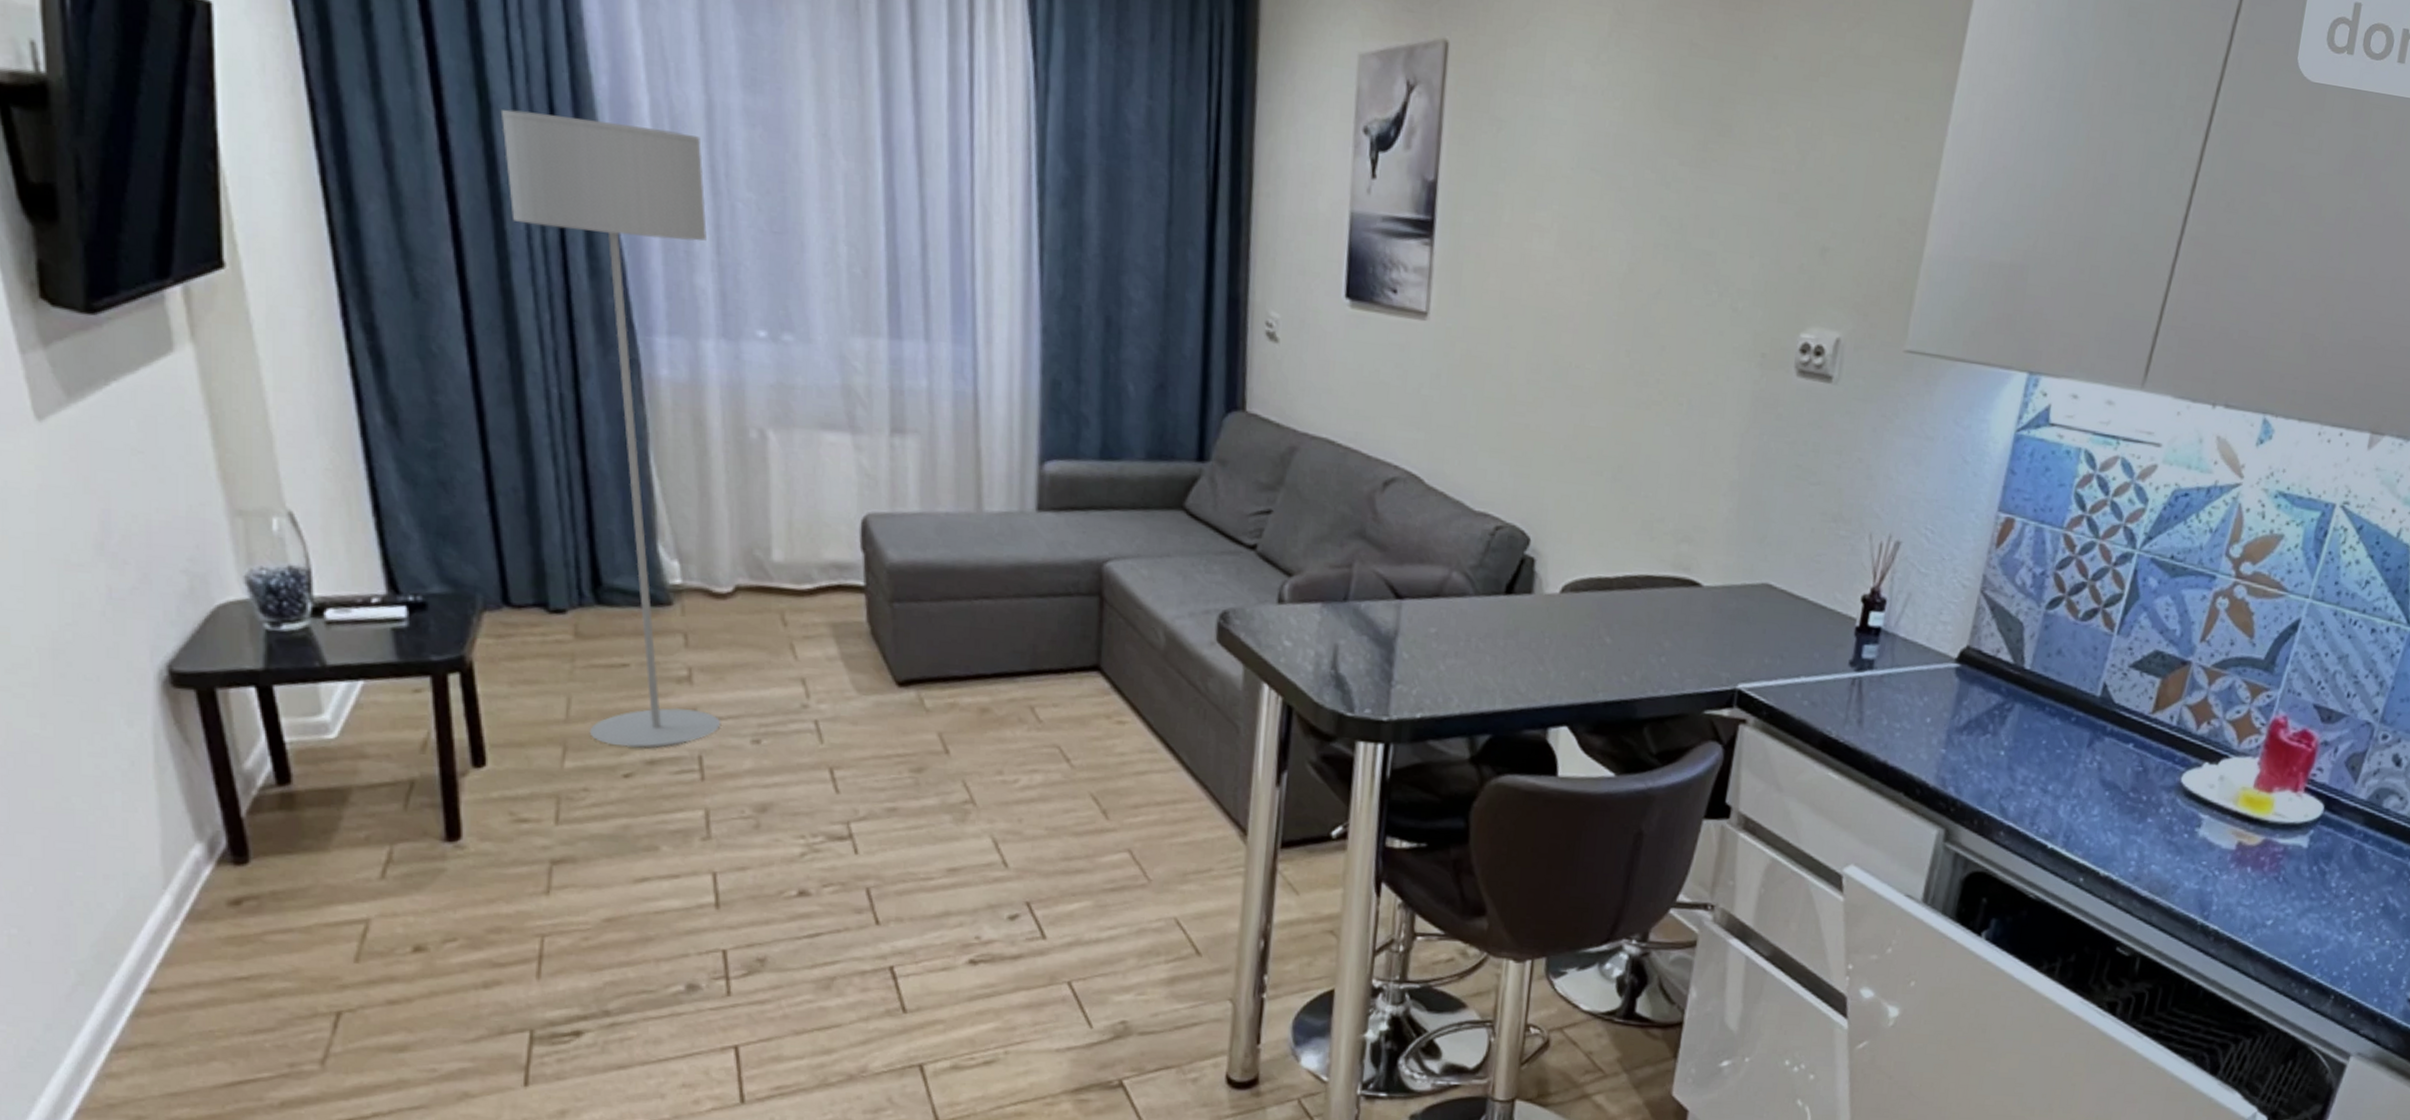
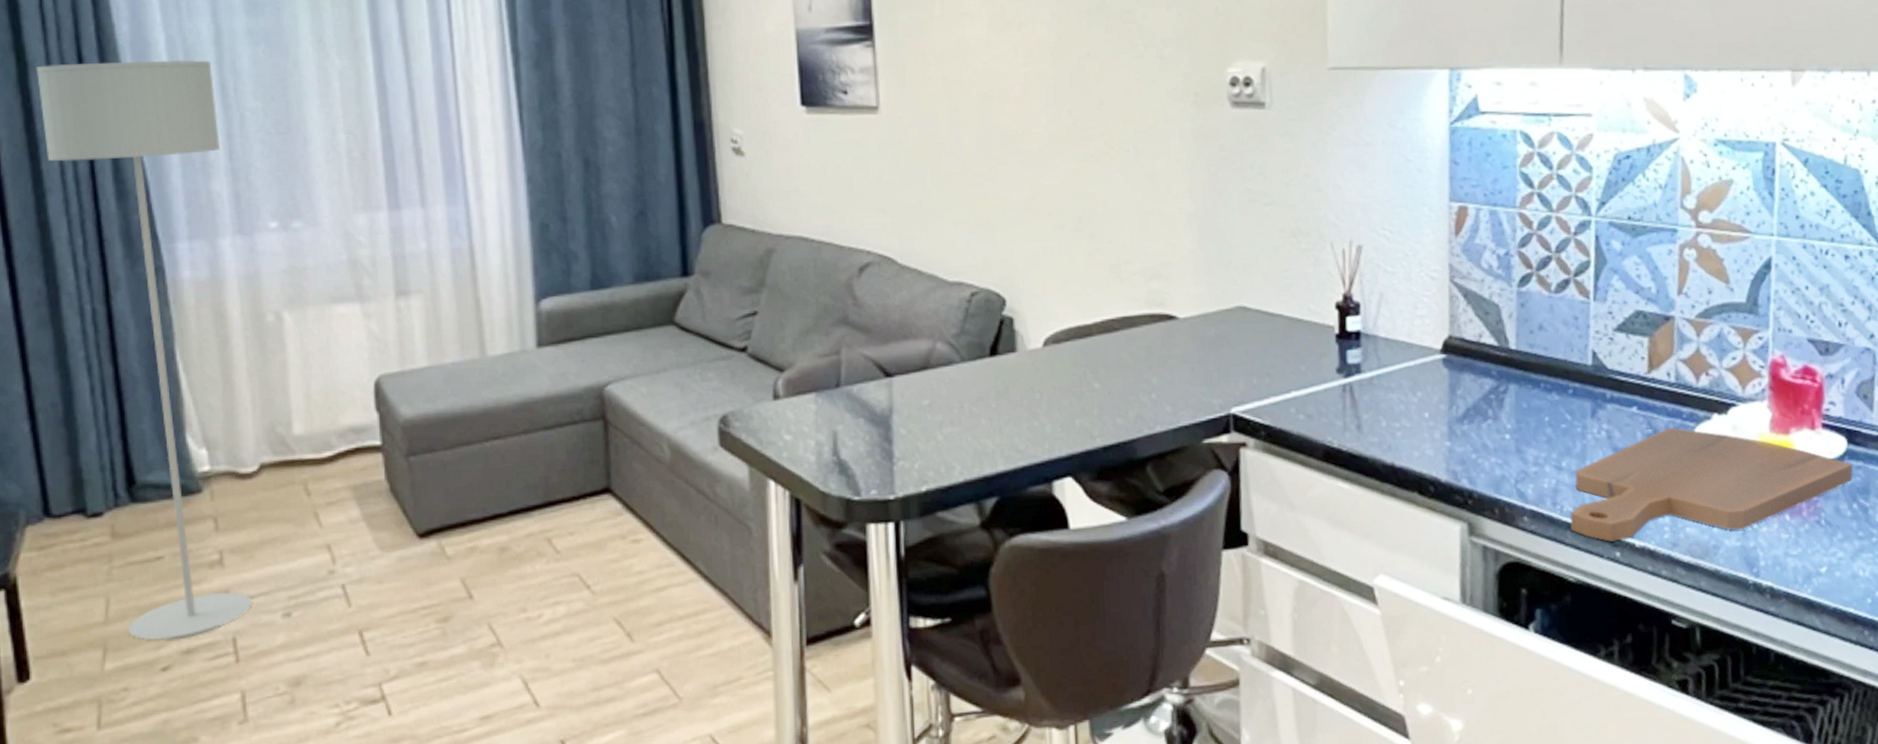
cutting board: none [2042,768,2324,874] -> present [1570,427,1853,542]

